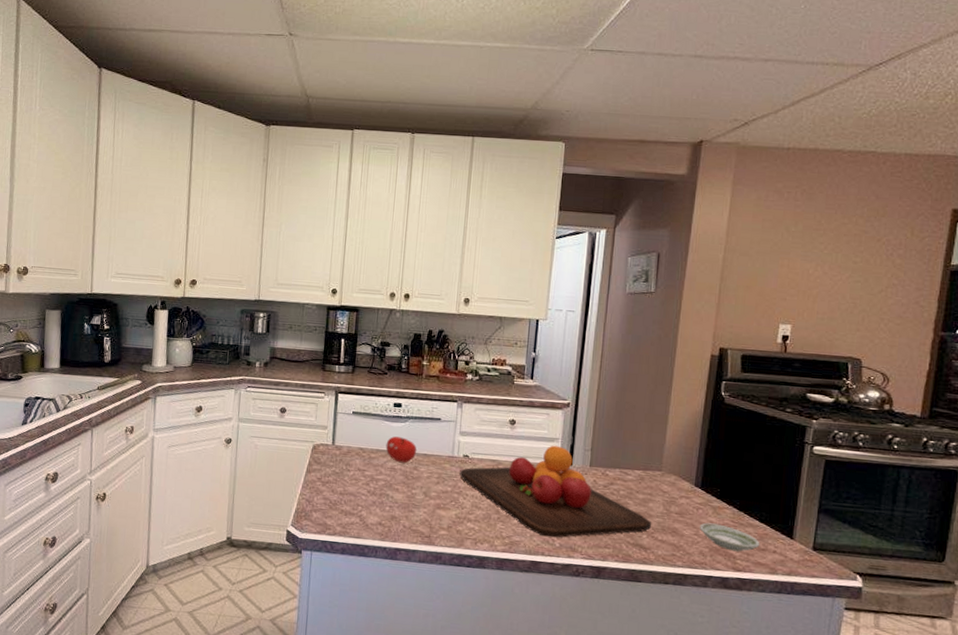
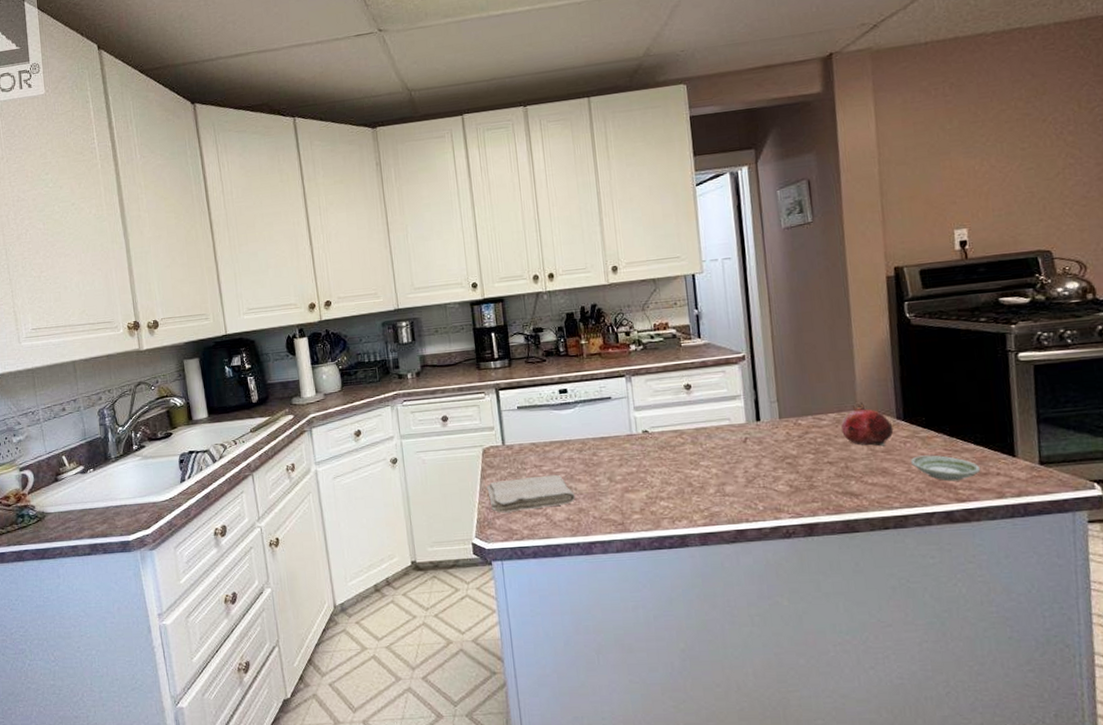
washcloth: none [309,476,390,510] -> present [486,474,575,513]
fruit: present [385,436,417,463] -> none [558,424,593,451]
chopping board: present [459,445,652,538] -> none [642,403,859,502]
fruit: none [644,465,690,509] -> present [841,402,894,447]

